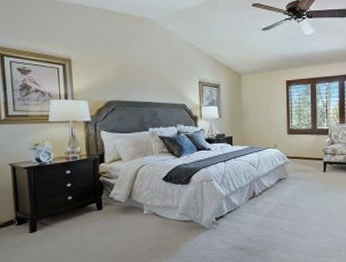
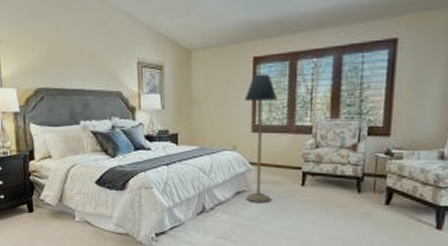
floor lamp: none [281,92,304,186] -> present [244,74,278,203]

